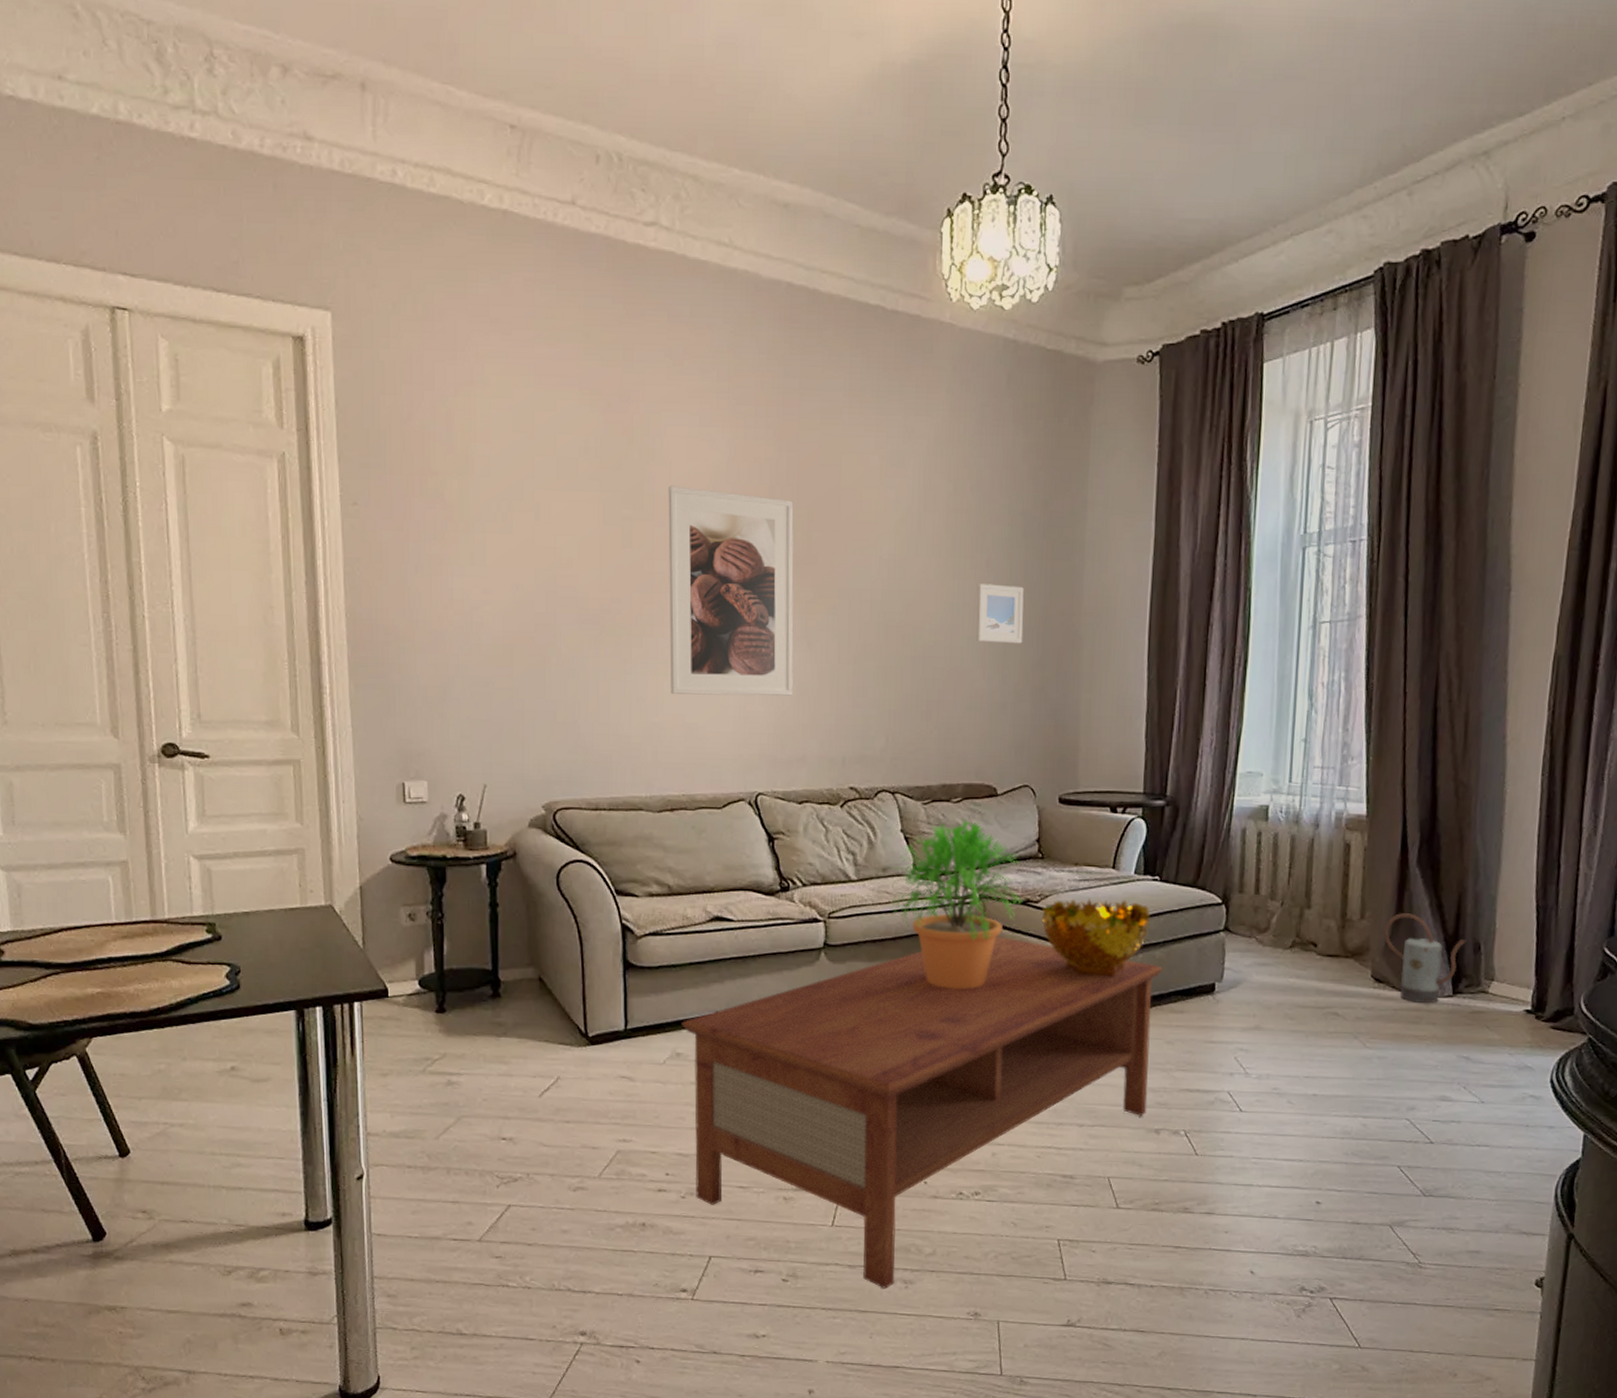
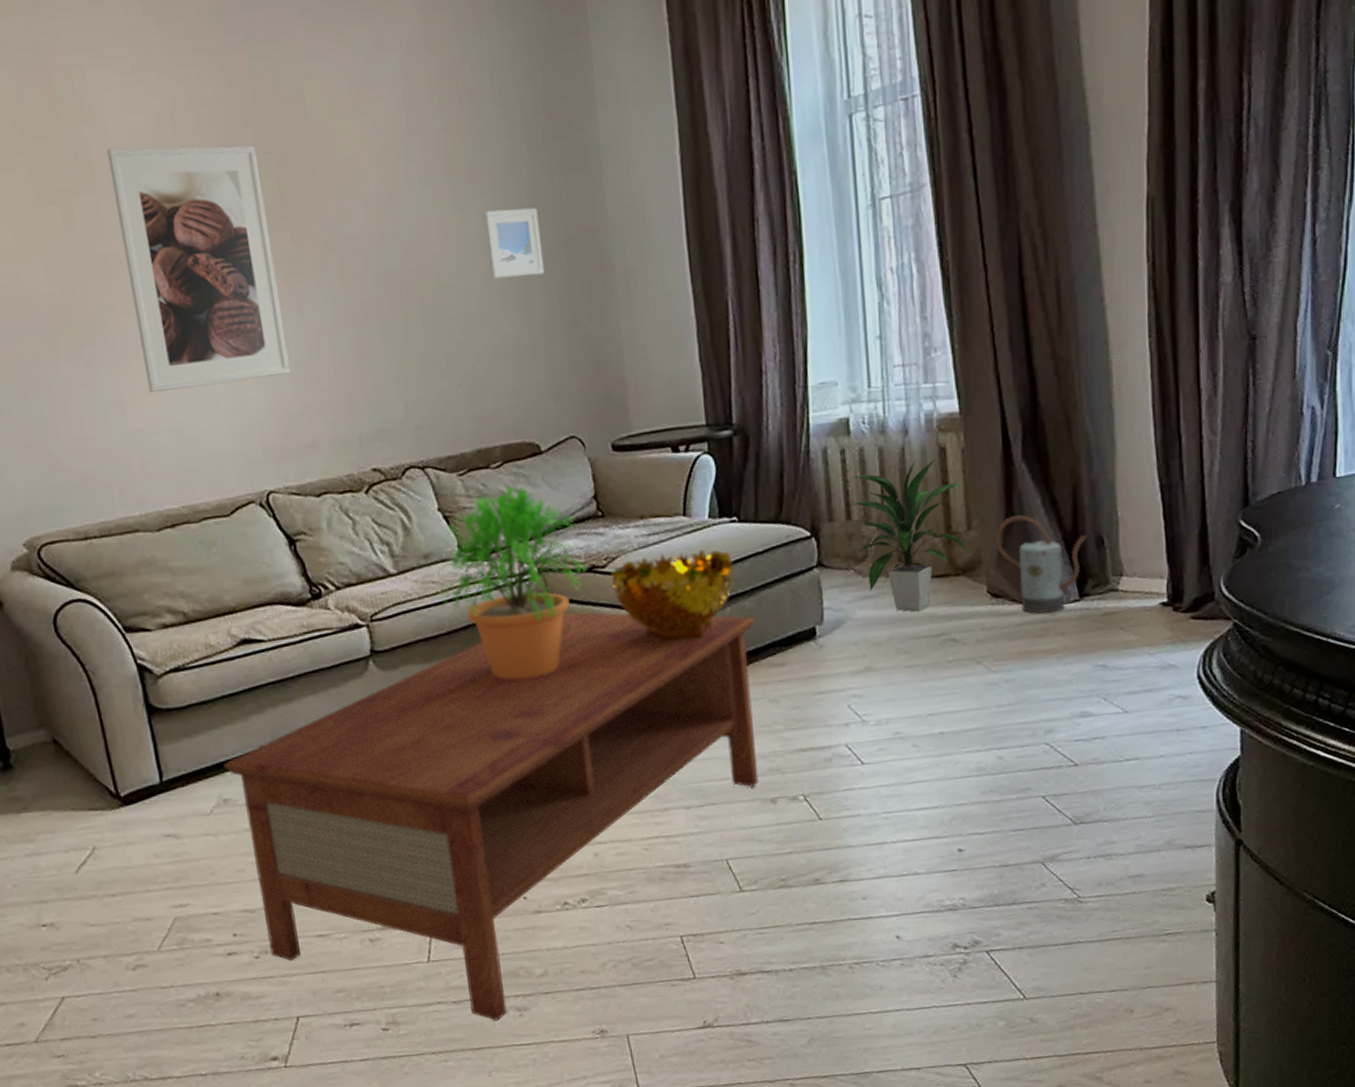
indoor plant: none [1260,849,1363,984] -> present [849,457,973,612]

